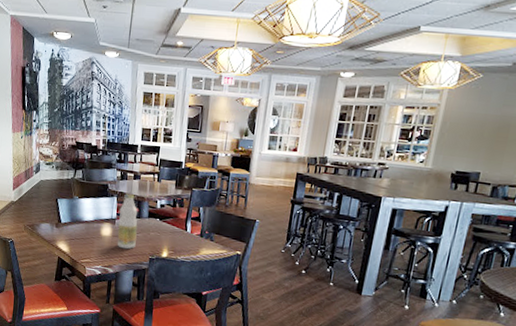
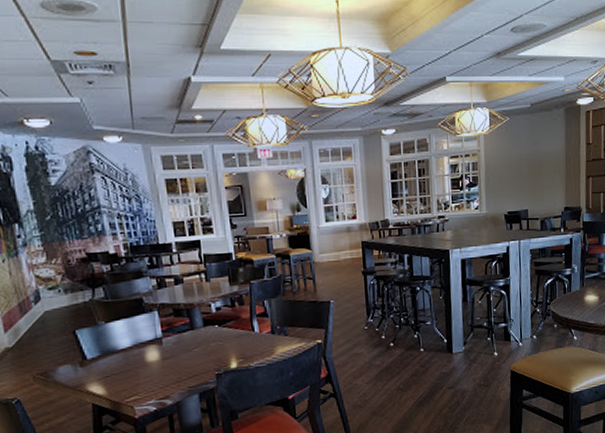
bottle: present [117,194,138,249] -> none [164,303,195,372]

